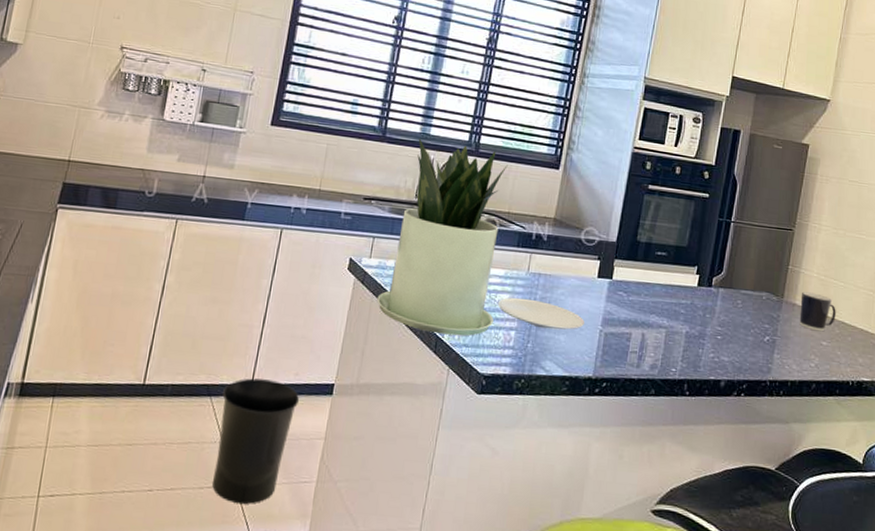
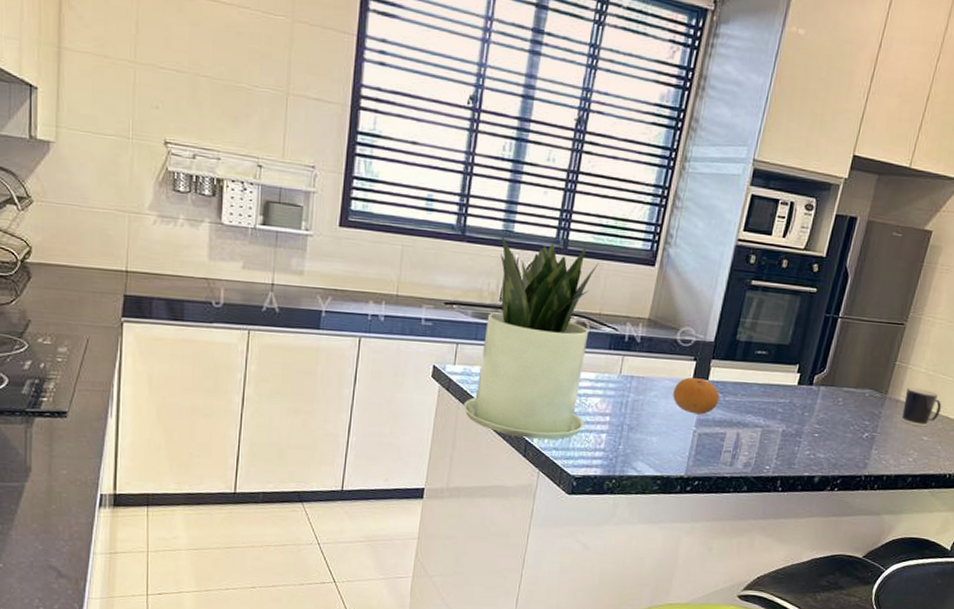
waste bin: present [212,378,300,504] -> none [312,484,391,597]
plate: present [497,297,584,331] -> none [588,400,678,432]
fruit: none [579,276,624,314] -> present [673,377,720,415]

